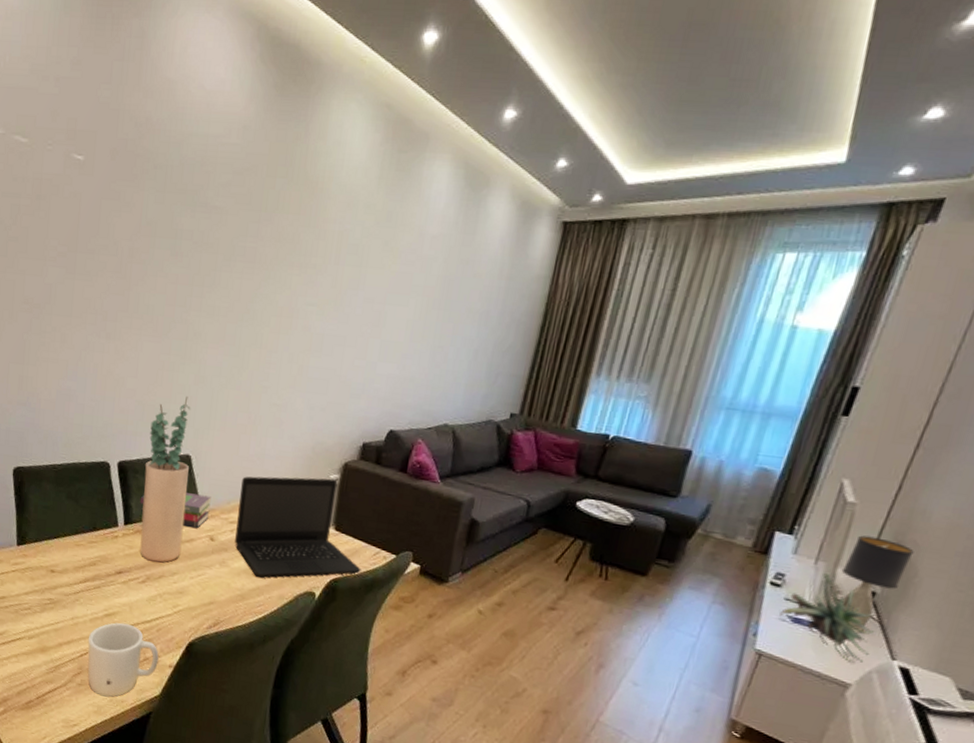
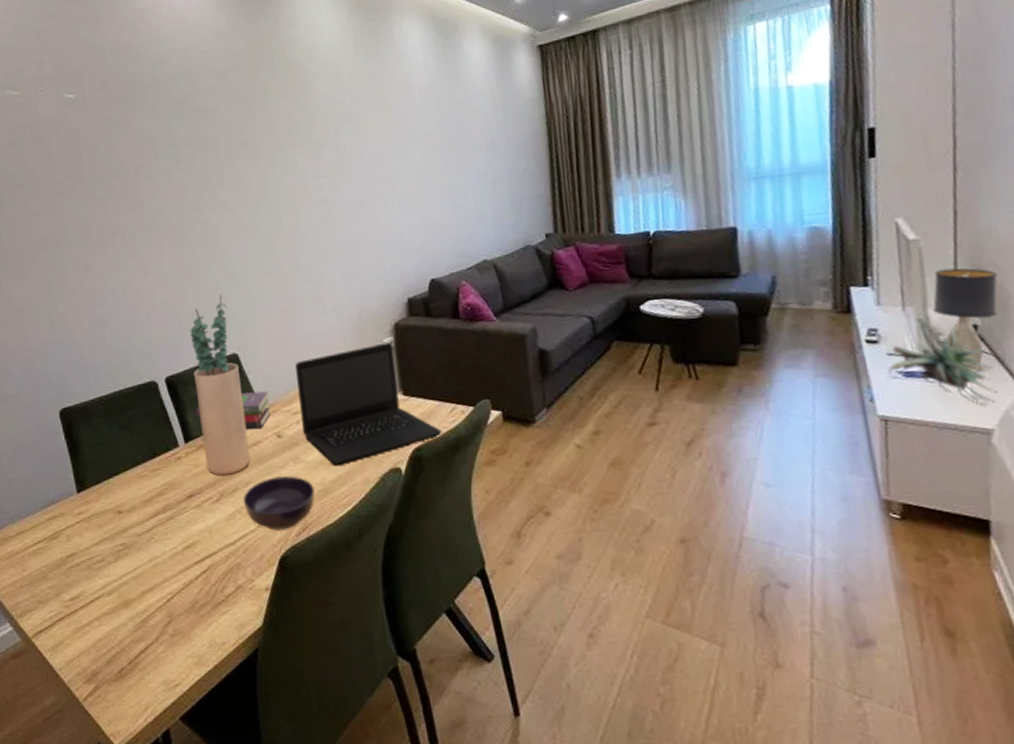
mug: present [87,622,159,698] -> none [171,551,253,643]
bowl: none [166,573,233,621] -> present [242,475,315,531]

